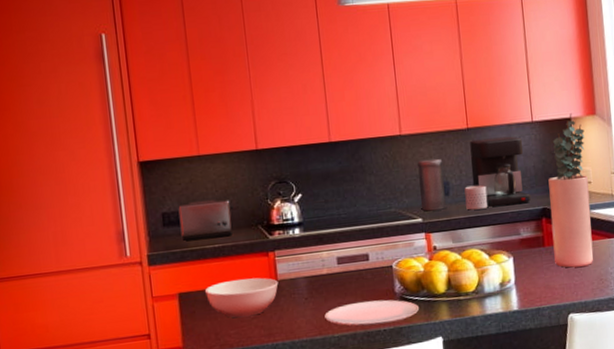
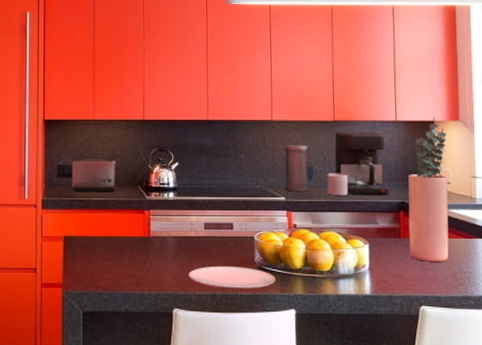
bowl: present [204,277,279,318] -> none [86,230,150,265]

